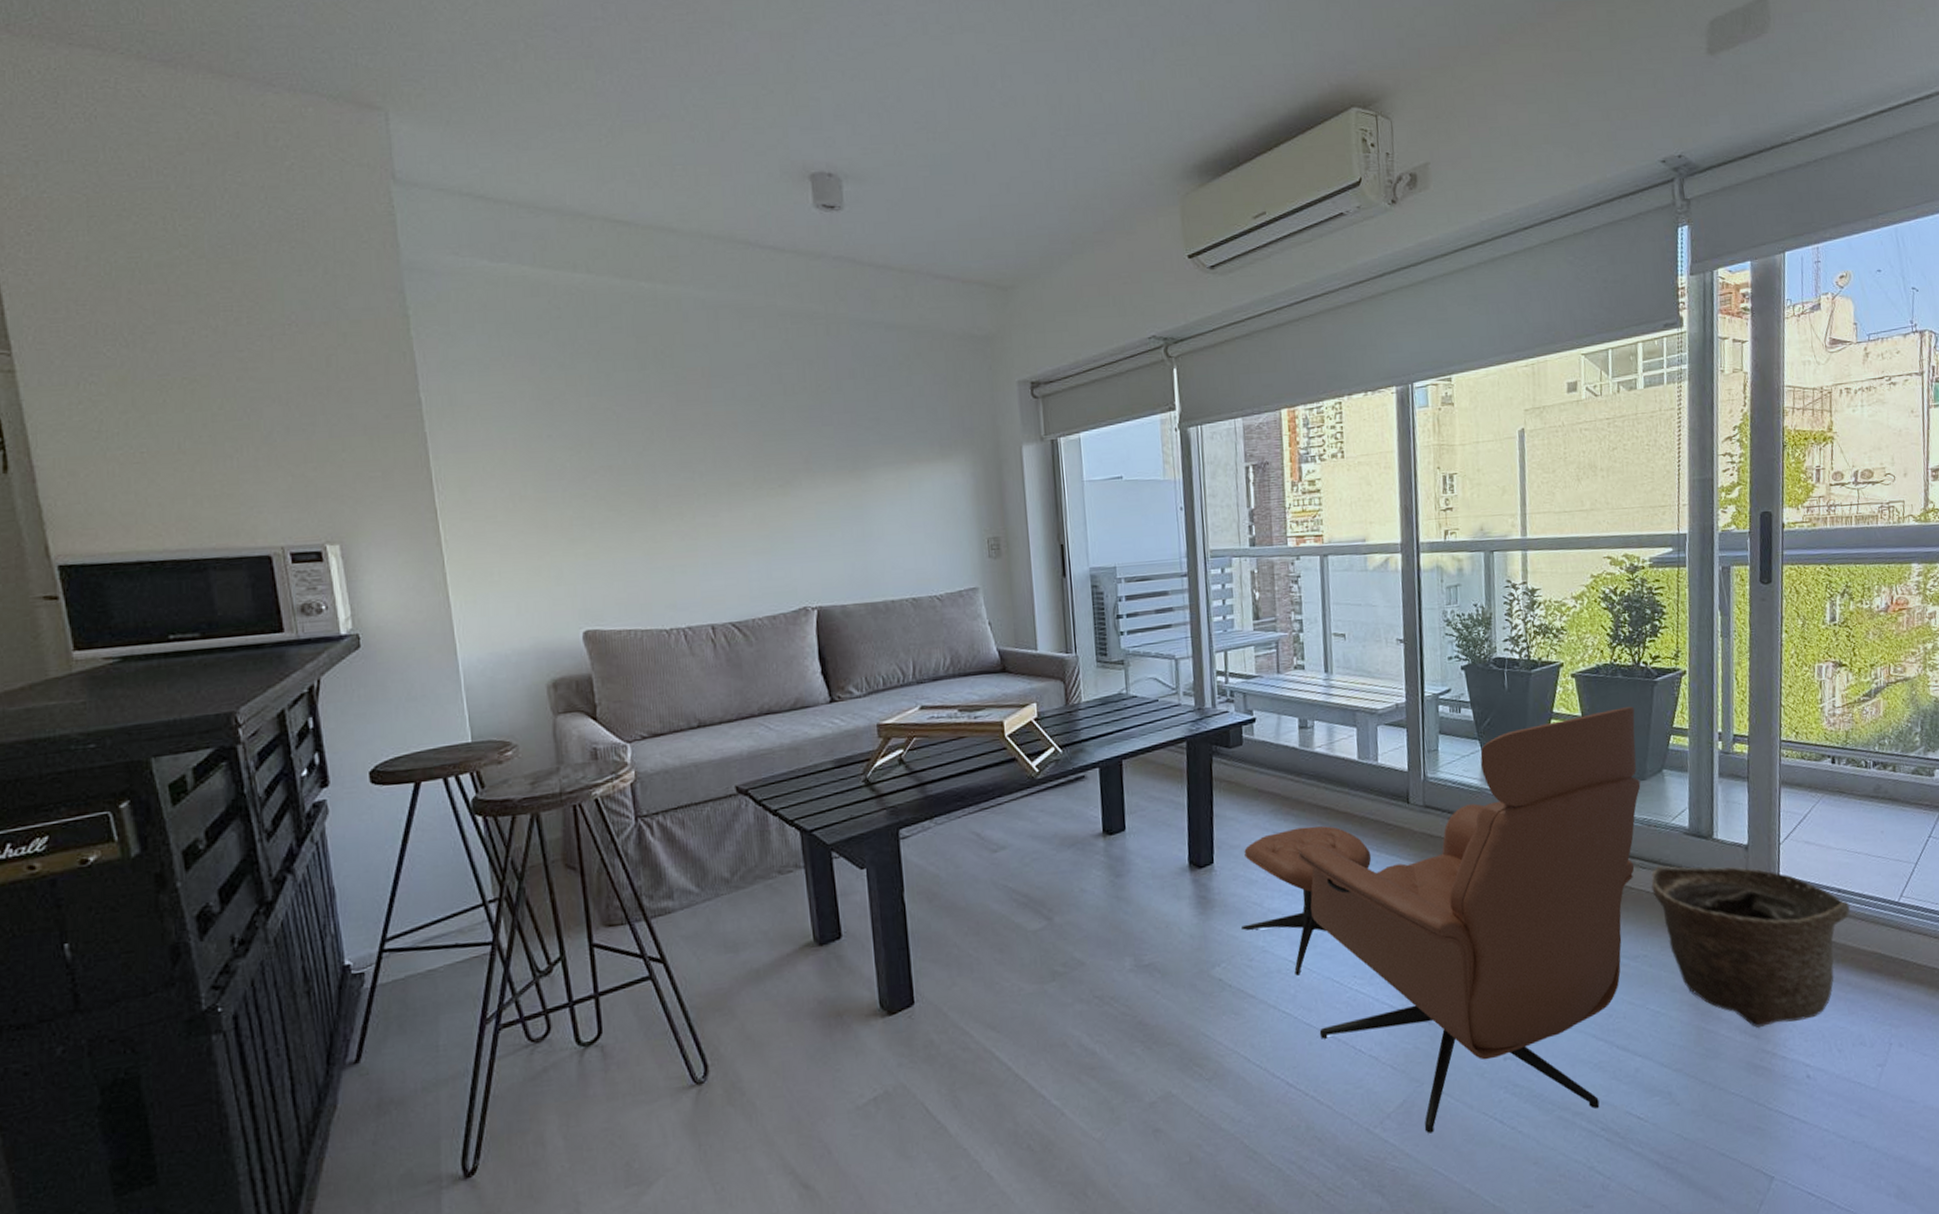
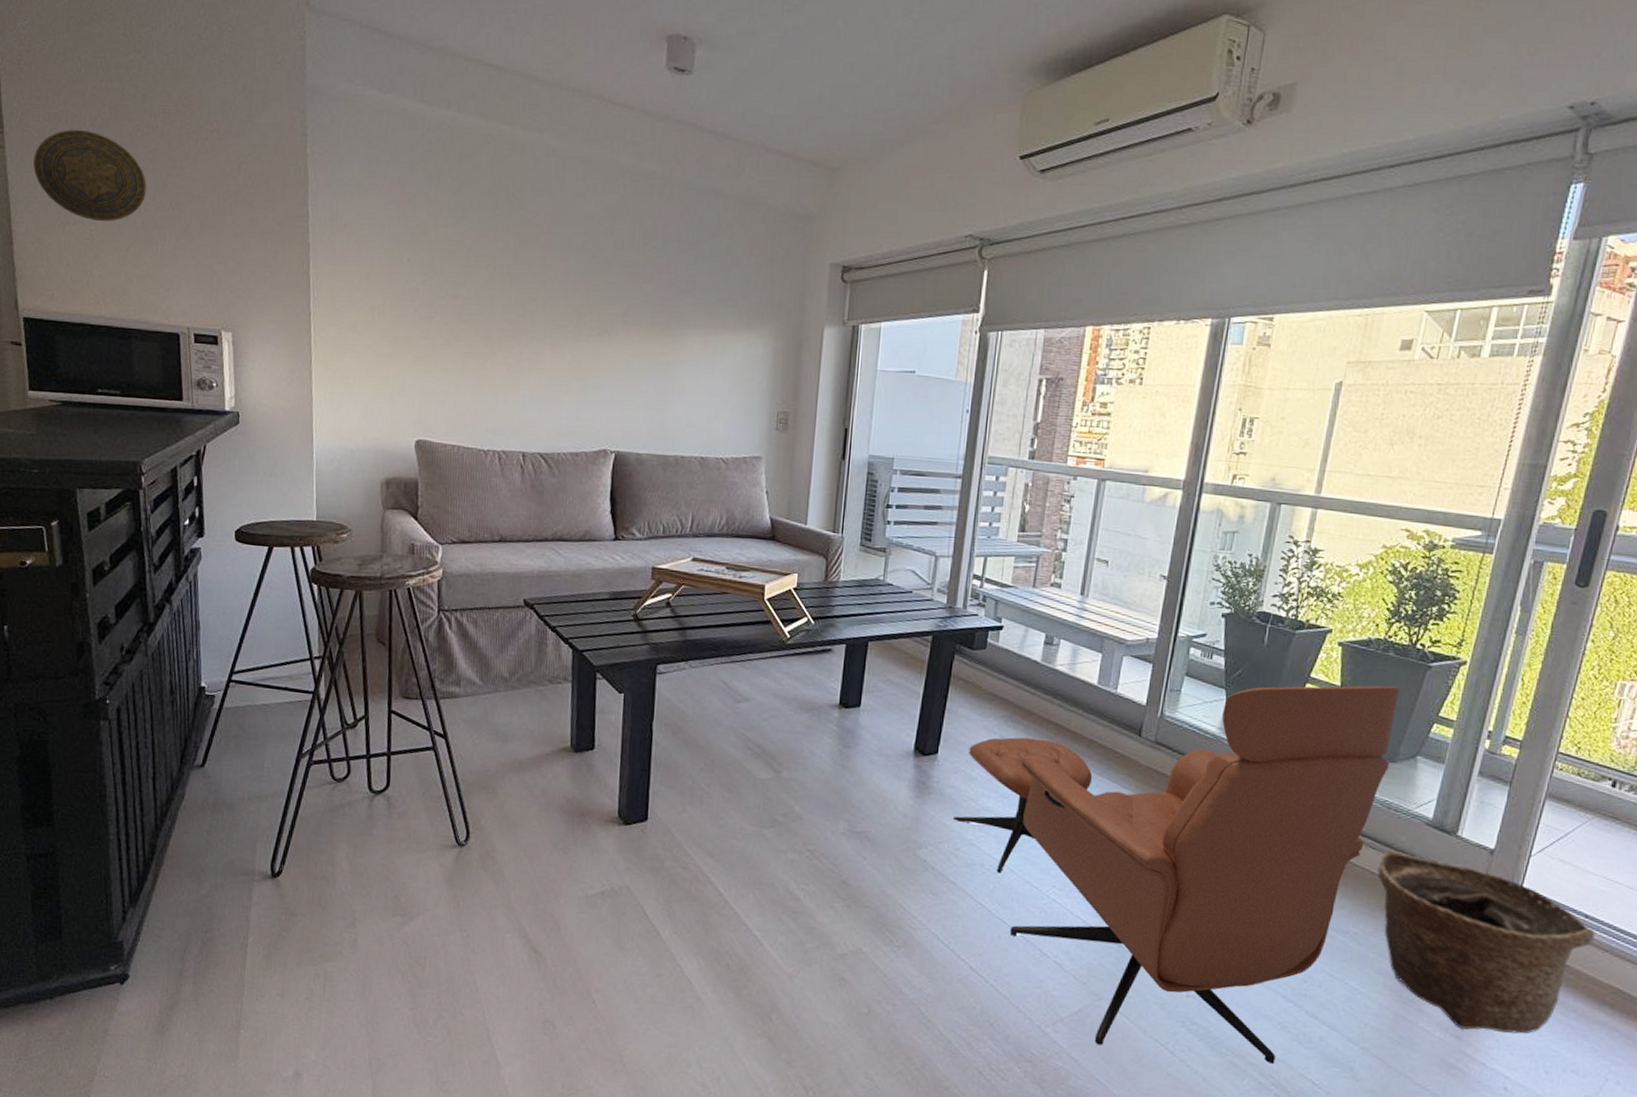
decorative plate: none [56,340,212,441] -> present [33,130,147,221]

